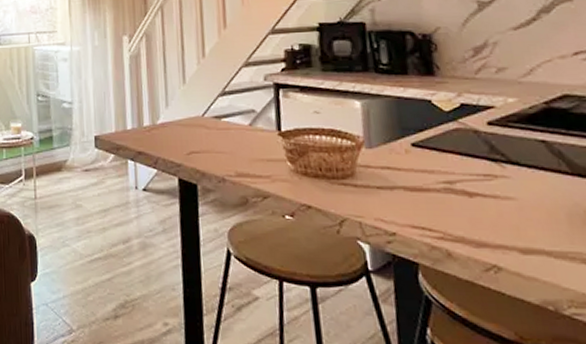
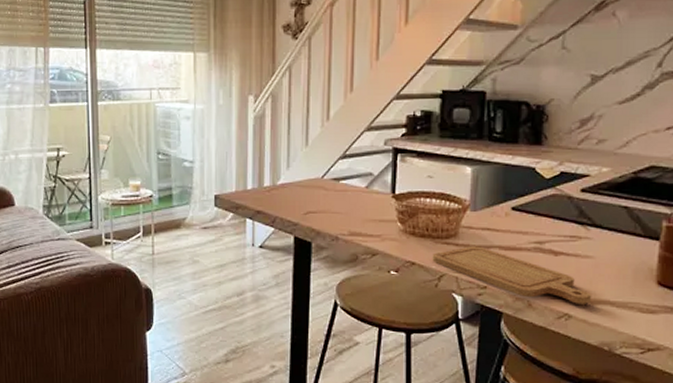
chopping board: none [329,187,523,254] -> present [432,246,592,304]

